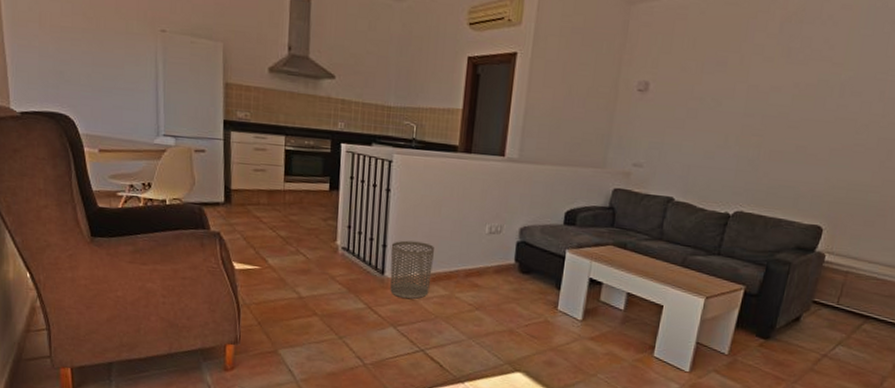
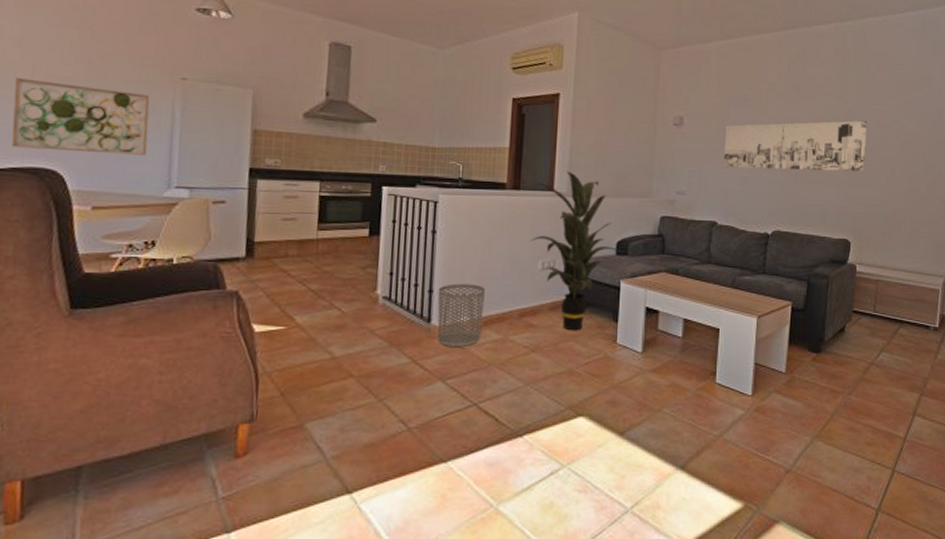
wall art: none [28,28,138,104] -> present [11,78,150,155]
indoor plant: none [480,135,572,295] -> present [531,170,624,331]
wall art: none [687,92,869,152] -> present [723,120,868,172]

